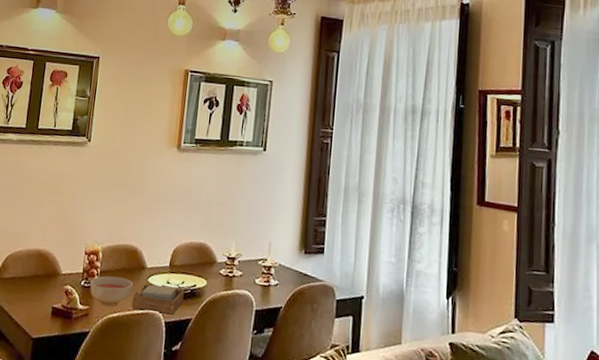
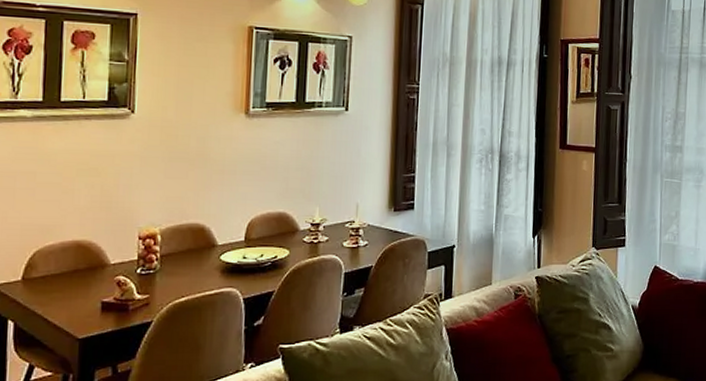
bowl: present [89,276,134,307] -> none [148,260,203,292]
napkin holder: present [131,283,184,315] -> none [202,261,264,290]

